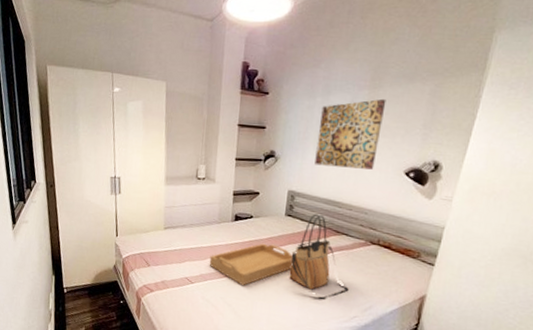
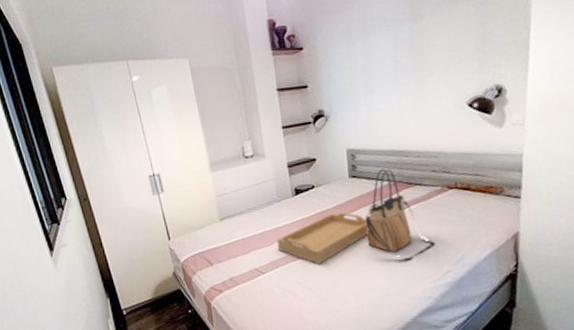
wall art: present [314,98,386,170] -> none [364,29,434,116]

